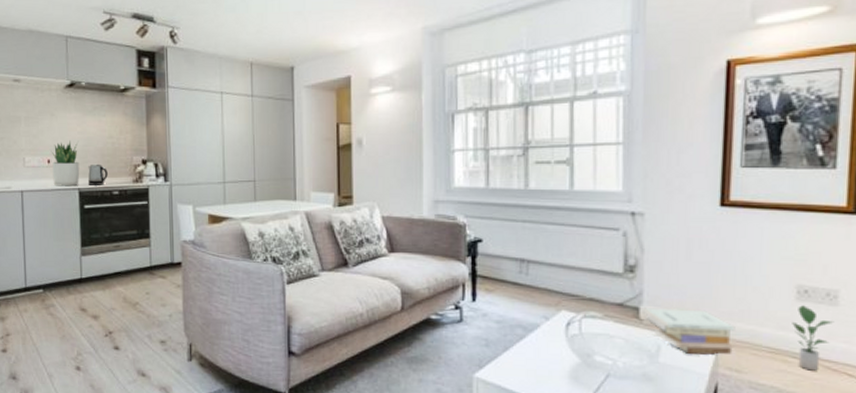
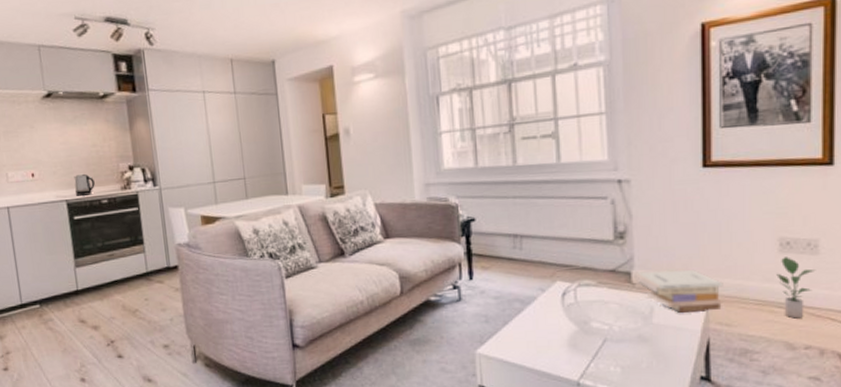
planter: present [51,140,80,187] -> none [34,152,66,200]

